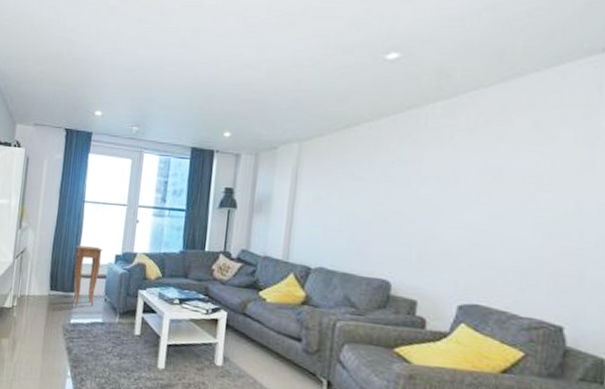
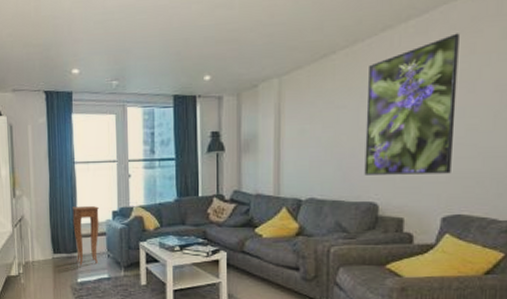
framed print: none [379,119,488,261] -> present [364,33,459,175]

